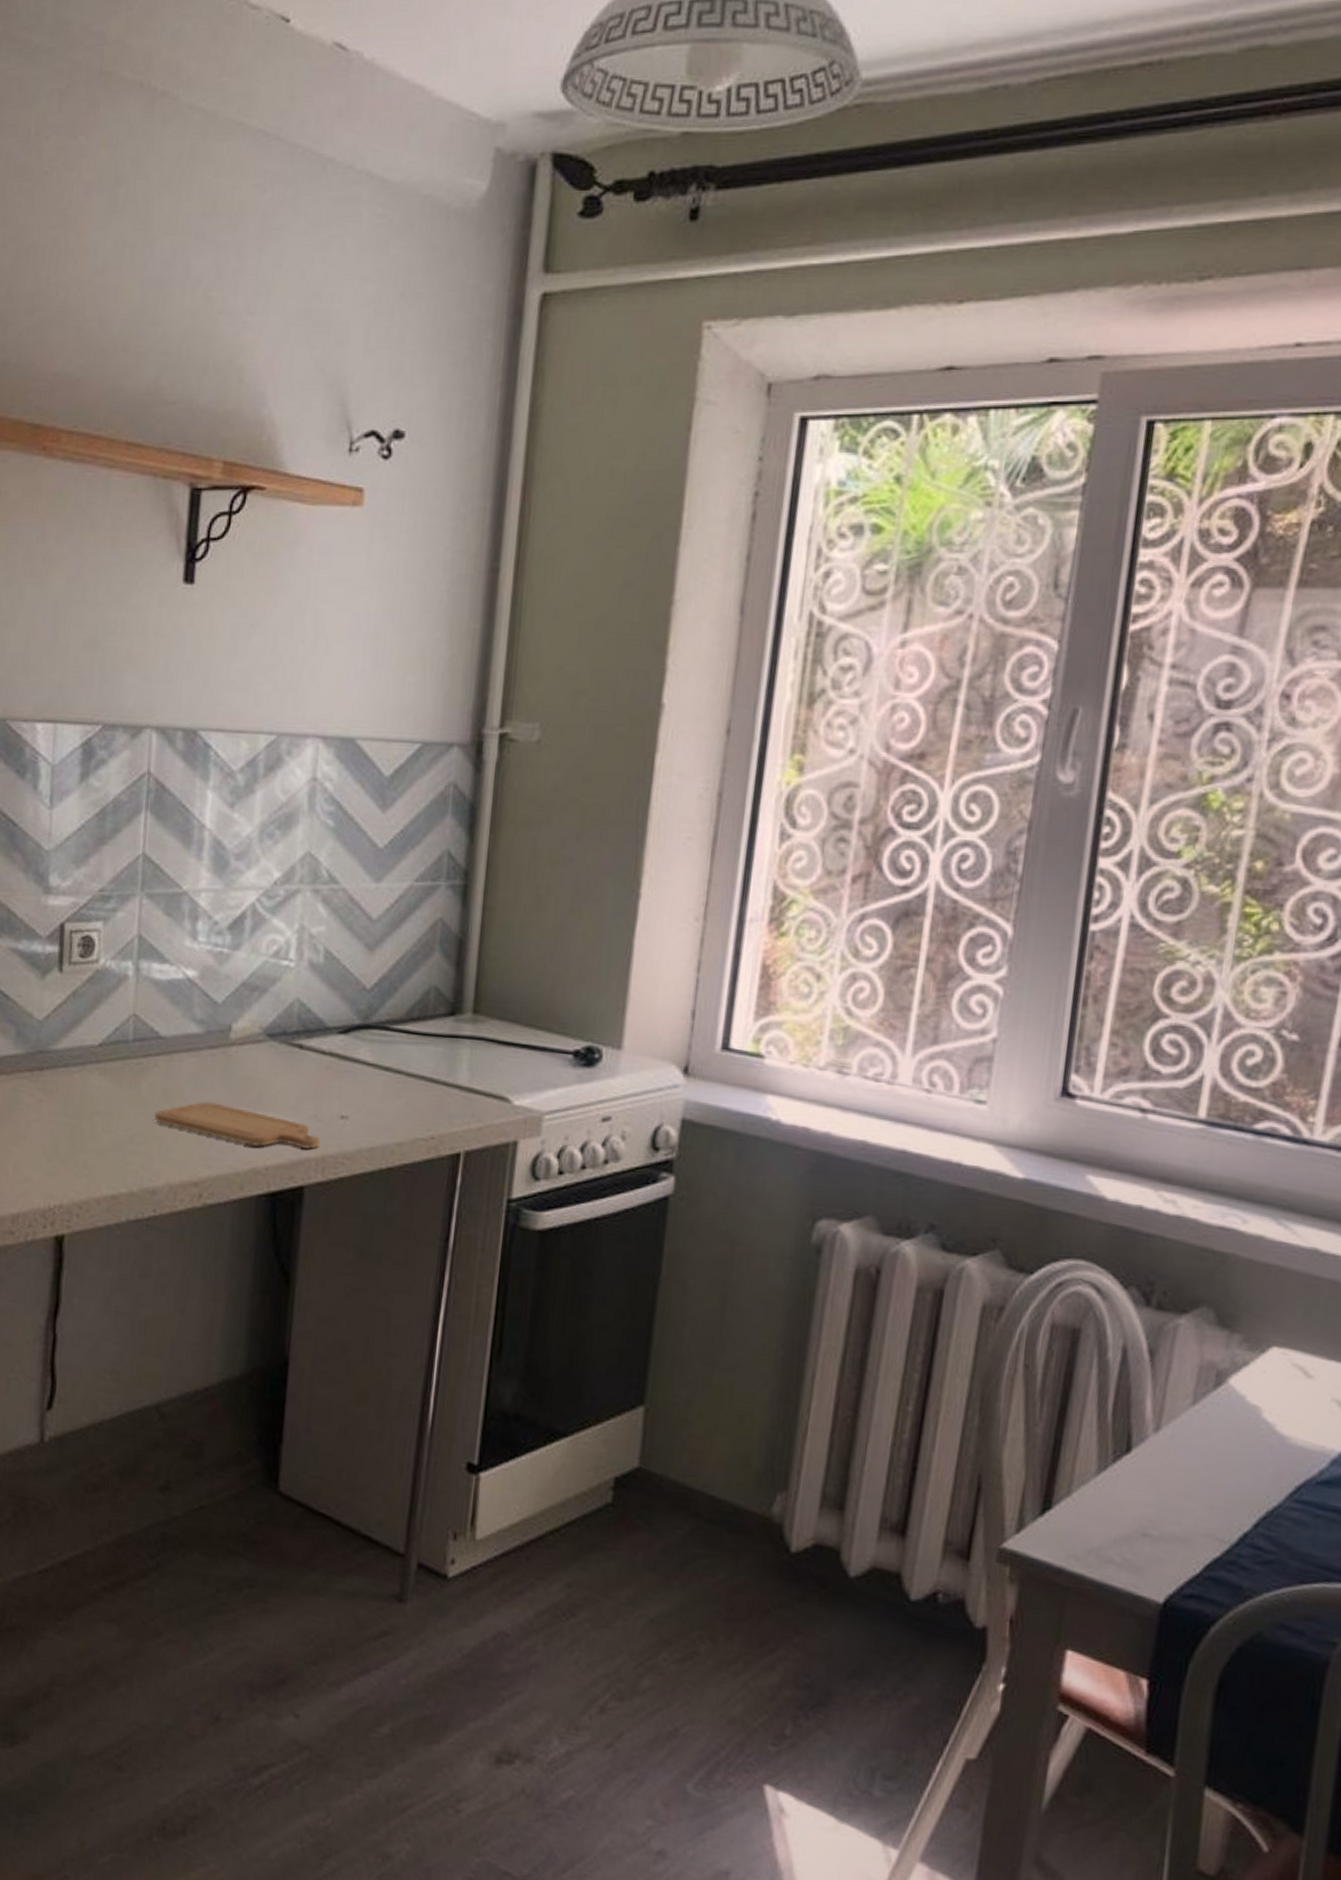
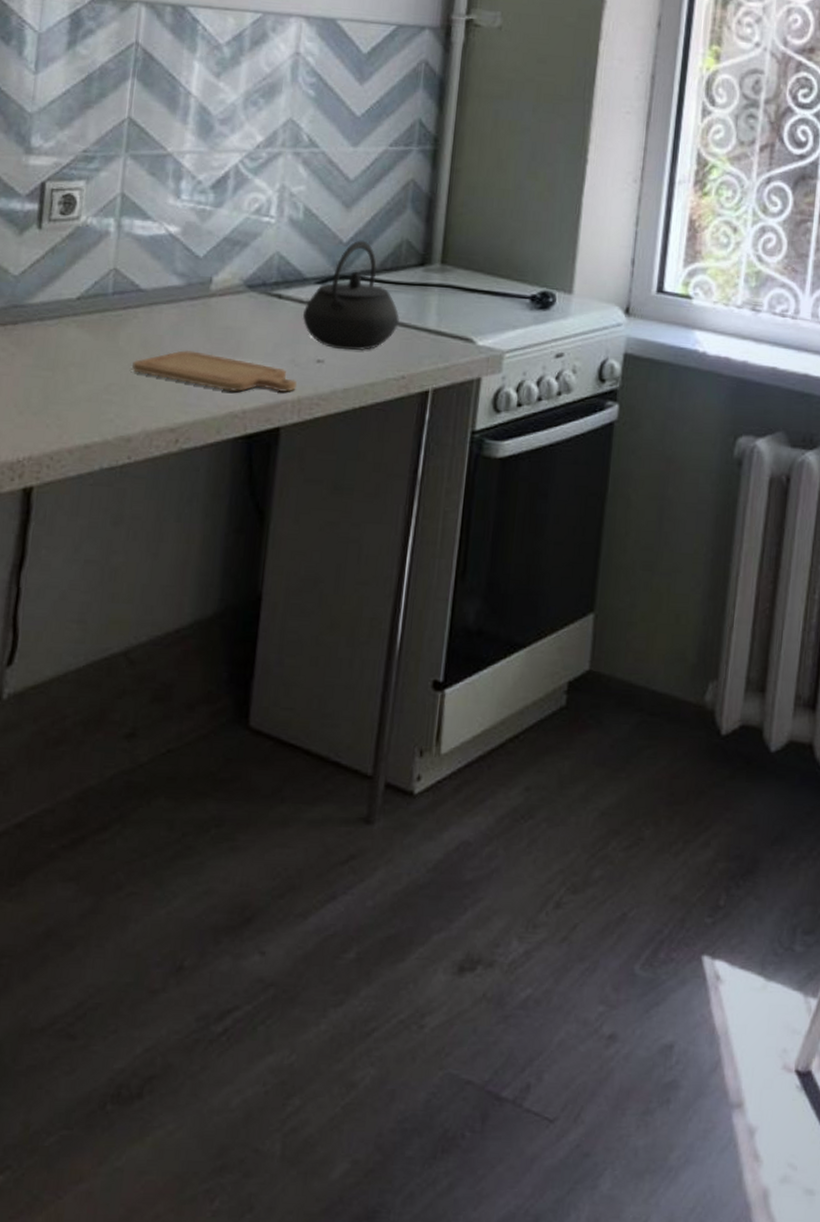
kettle: none [324,986,429,1107] -> present [302,240,400,351]

